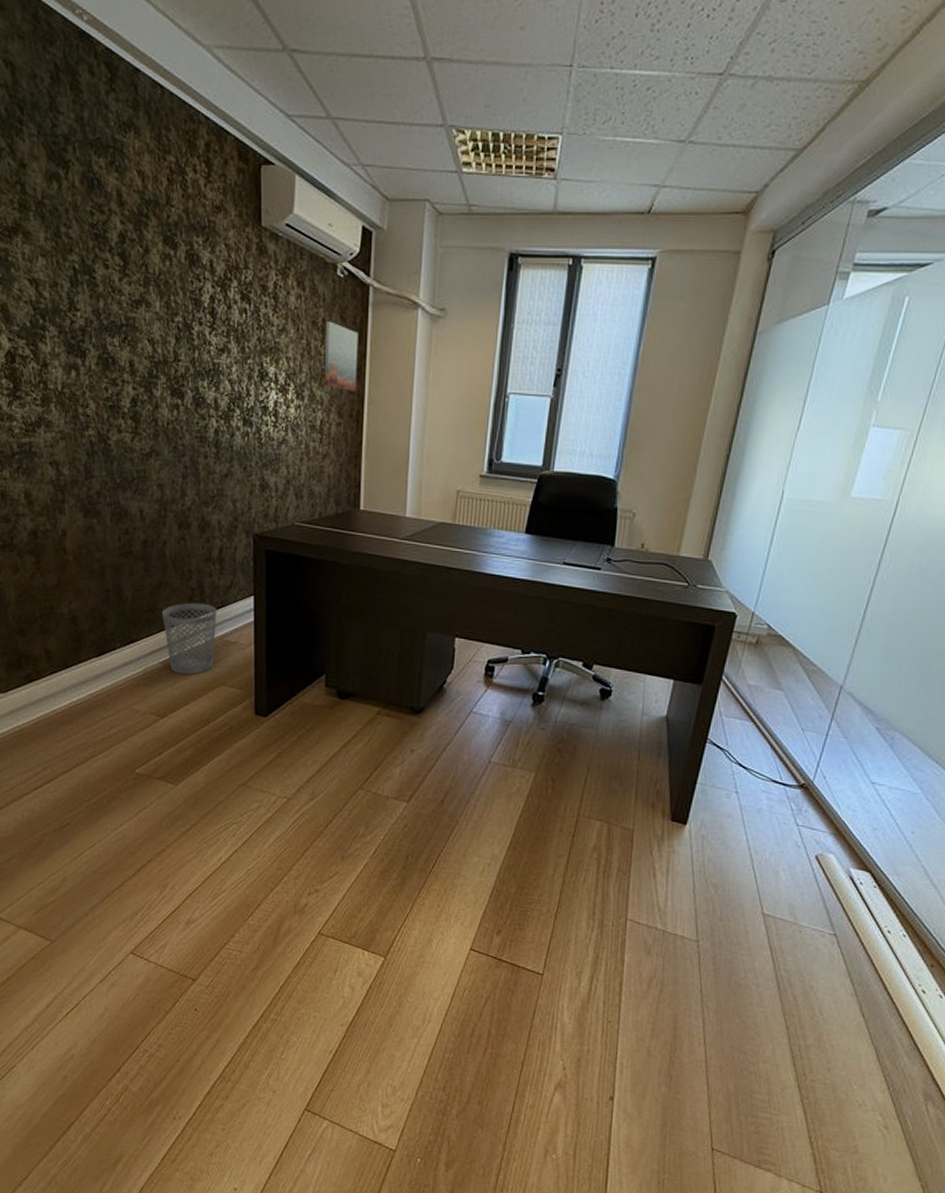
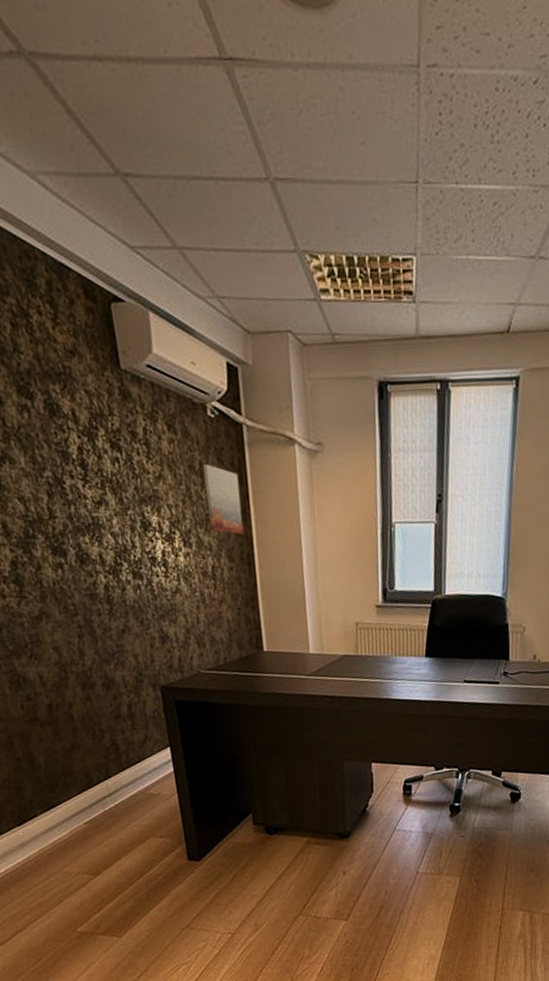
wastebasket: present [161,602,217,674] -> none [78,760,140,832]

